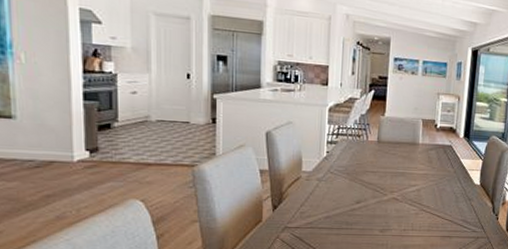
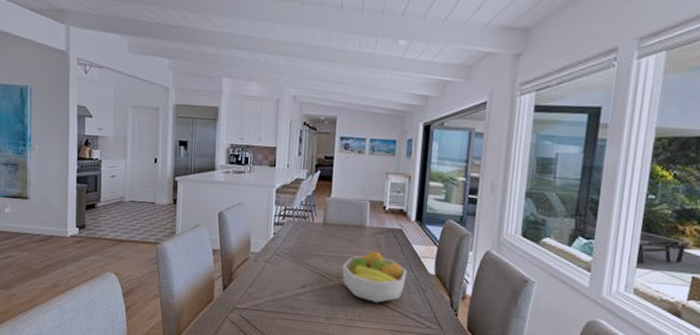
fruit bowl: none [396,166,456,213] -> present [342,251,407,303]

